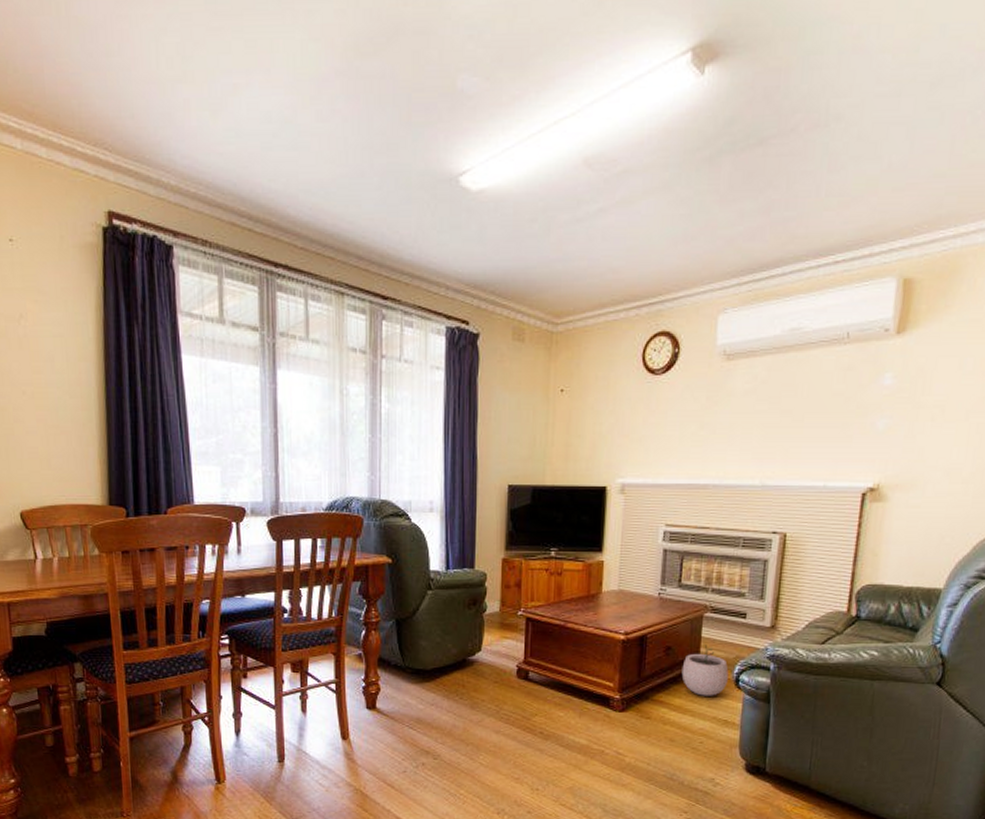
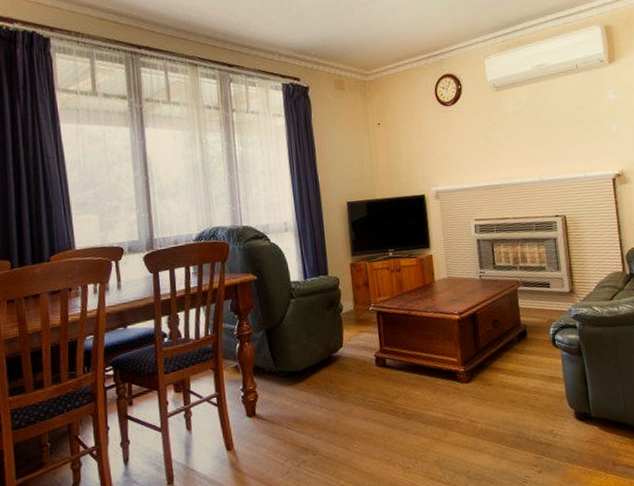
plant pot: present [681,645,729,696] -> none [509,314,547,358]

